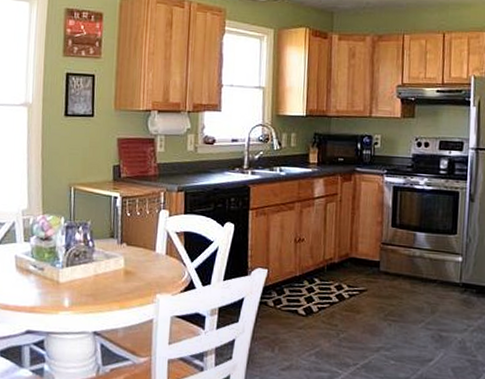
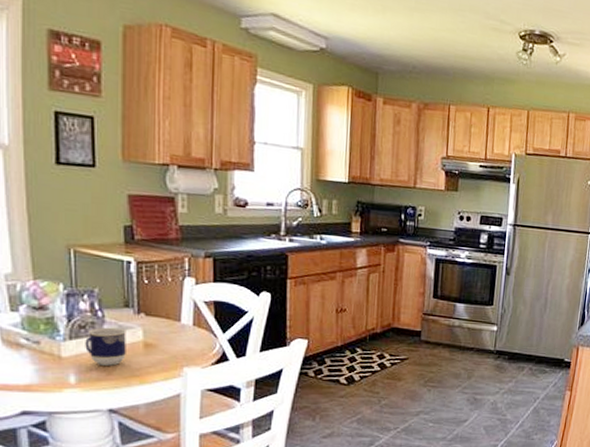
cup: none [78,256,111,291] -> present [85,327,126,366]

